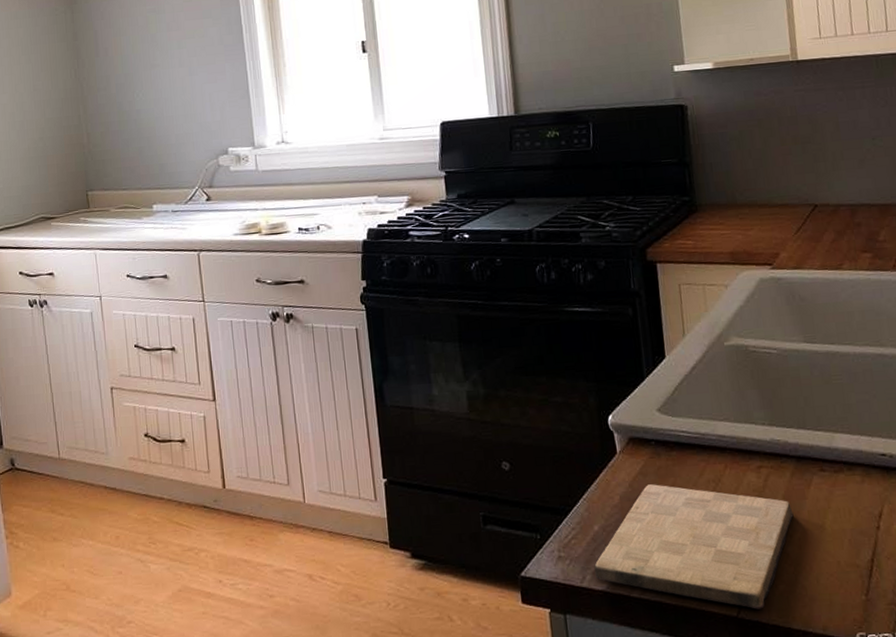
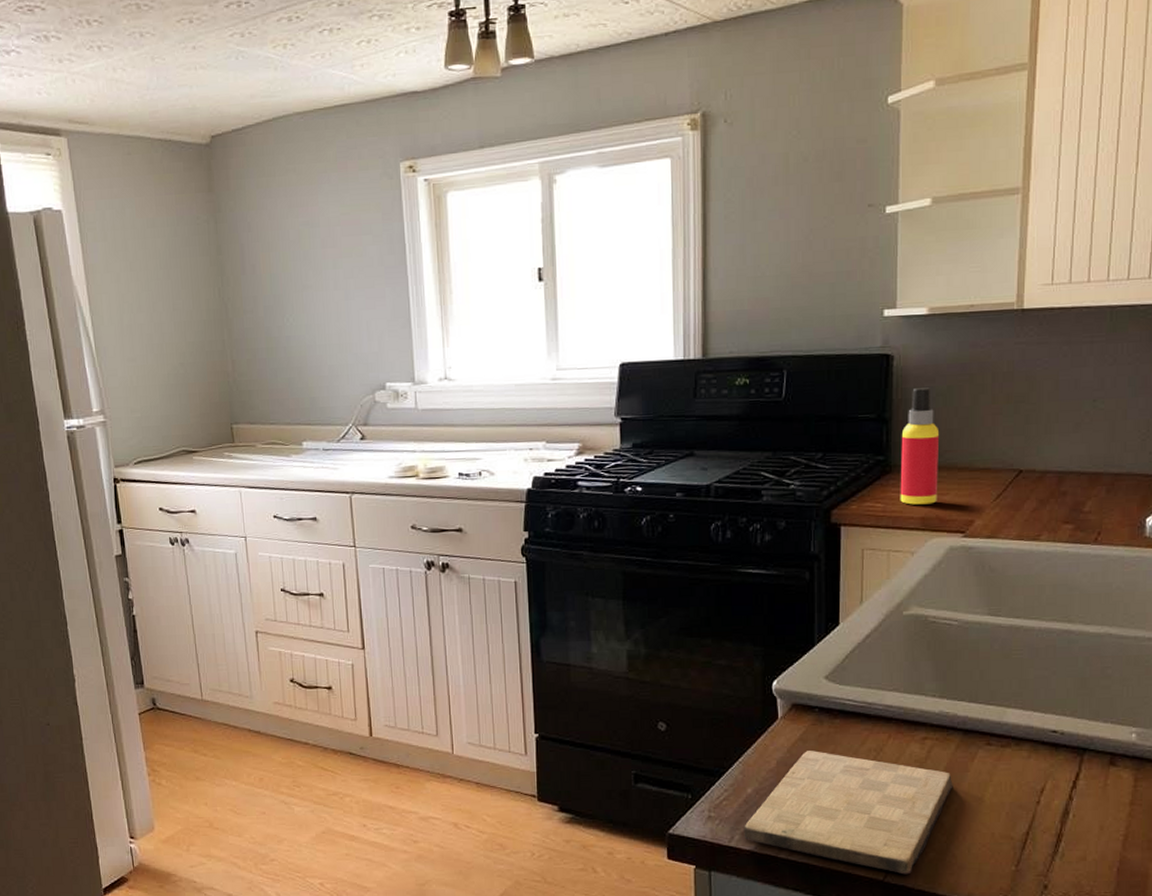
spray bottle: none [702,133,743,241] -> present [900,387,940,505]

